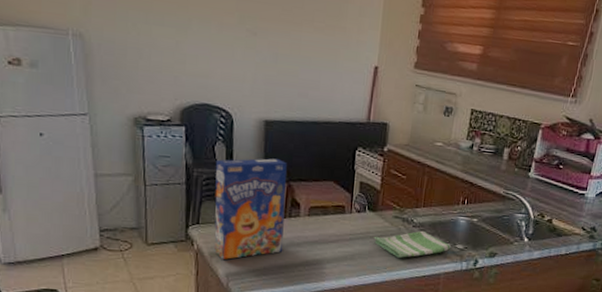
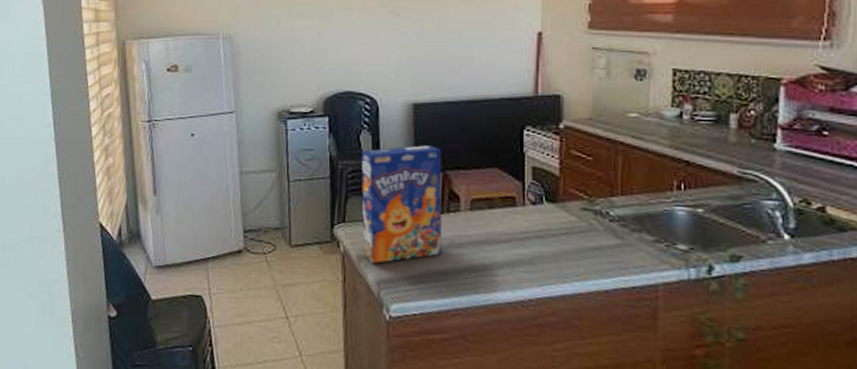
dish towel: present [373,231,452,258] -> none [557,227,670,263]

